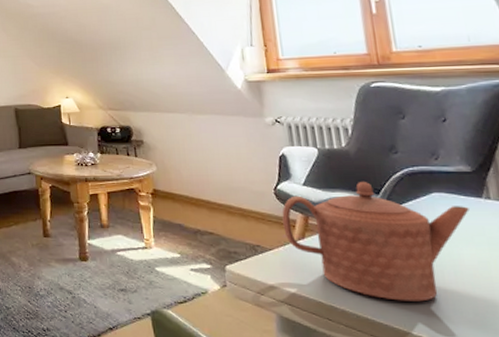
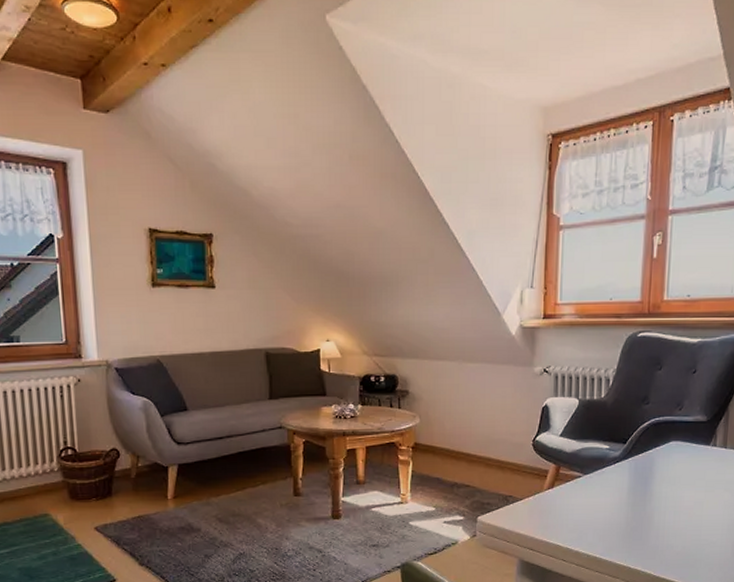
teapot: present [282,182,470,302] -> none [536,432,698,540]

